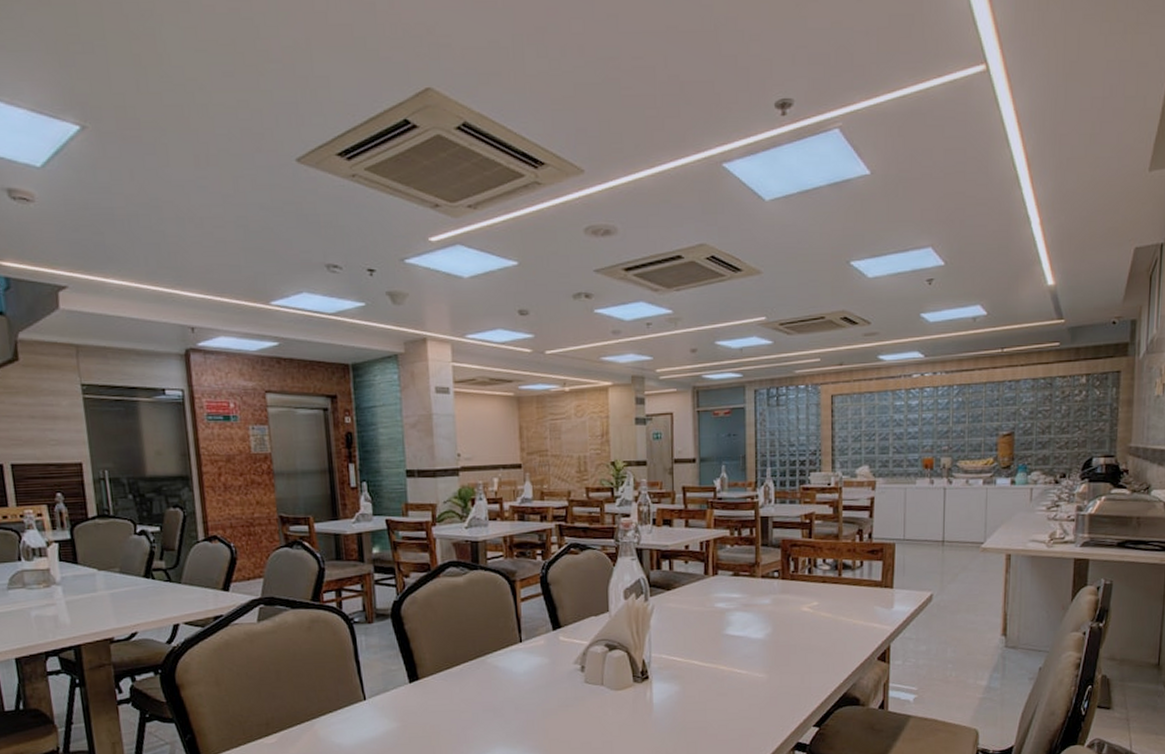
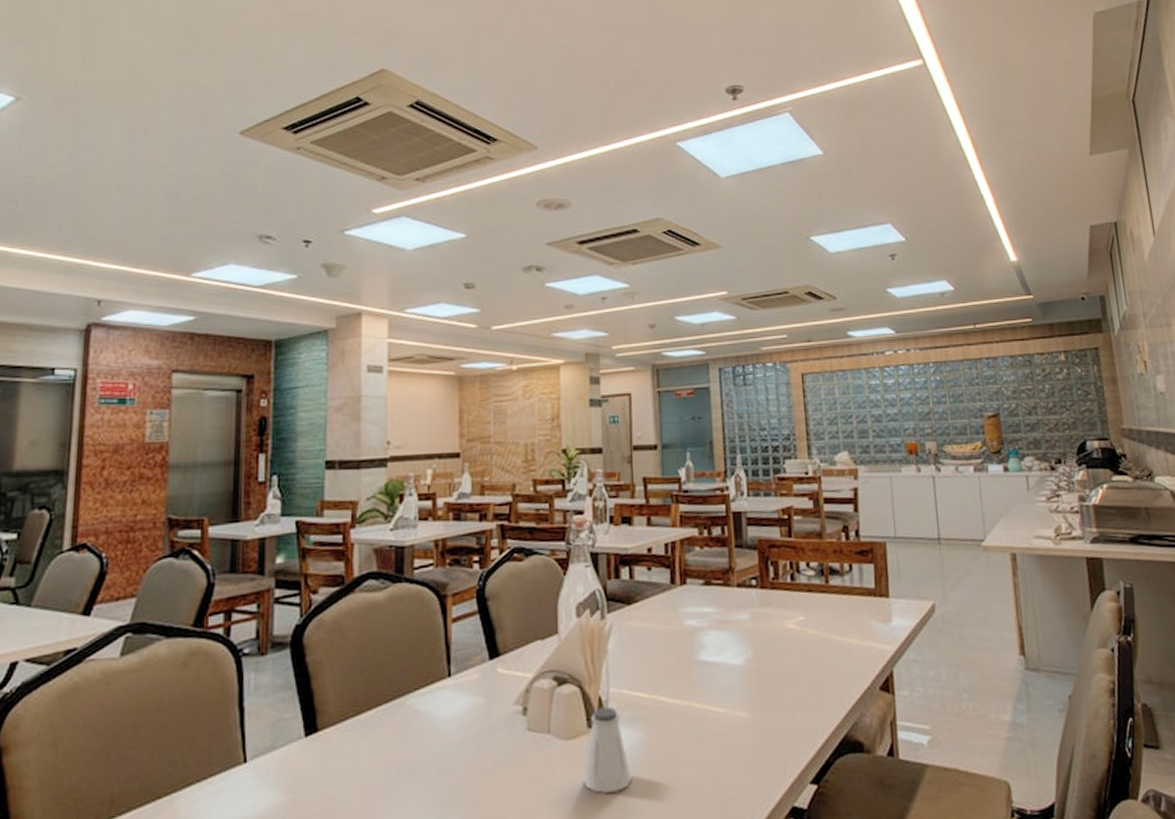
saltshaker: none [630,667,669,729] -> present [583,706,632,793]

